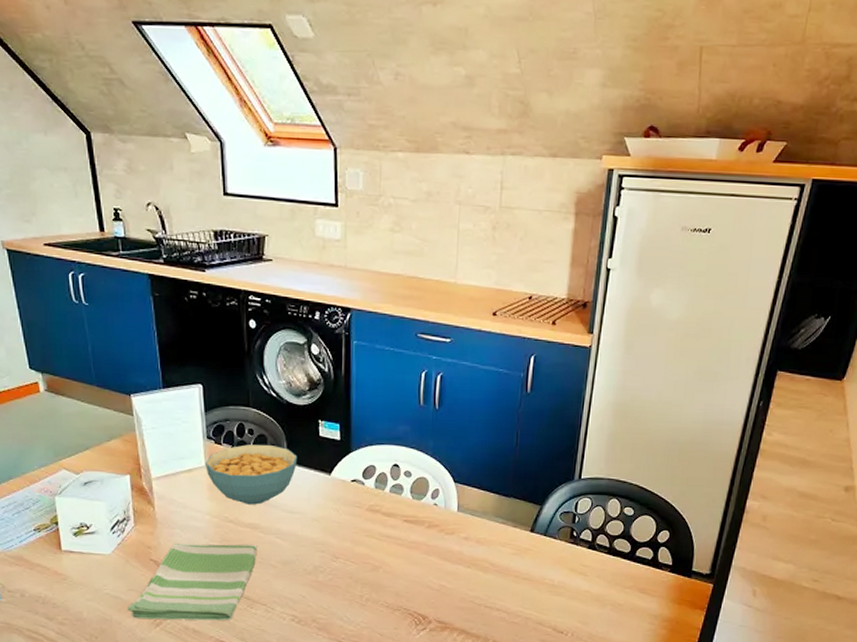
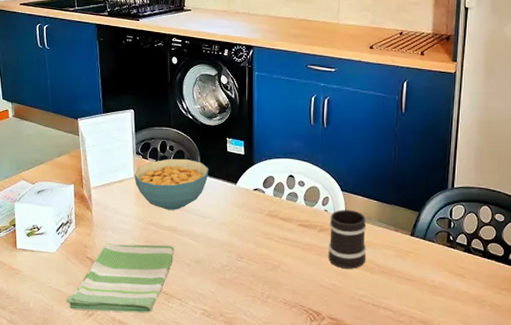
mug: none [437,503,482,568] -> present [328,210,367,269]

